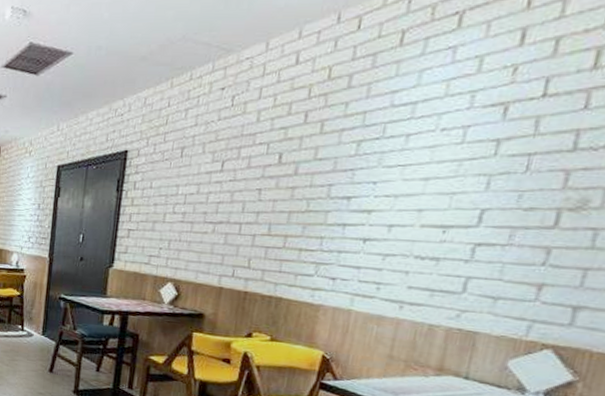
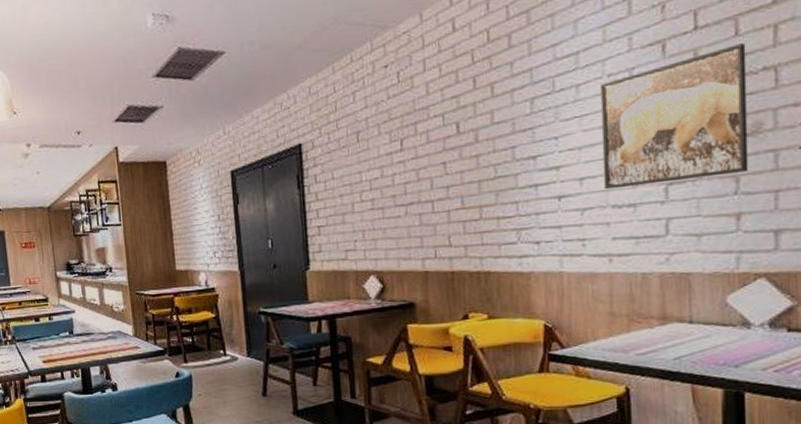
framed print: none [411,118,593,245] -> present [599,43,749,190]

